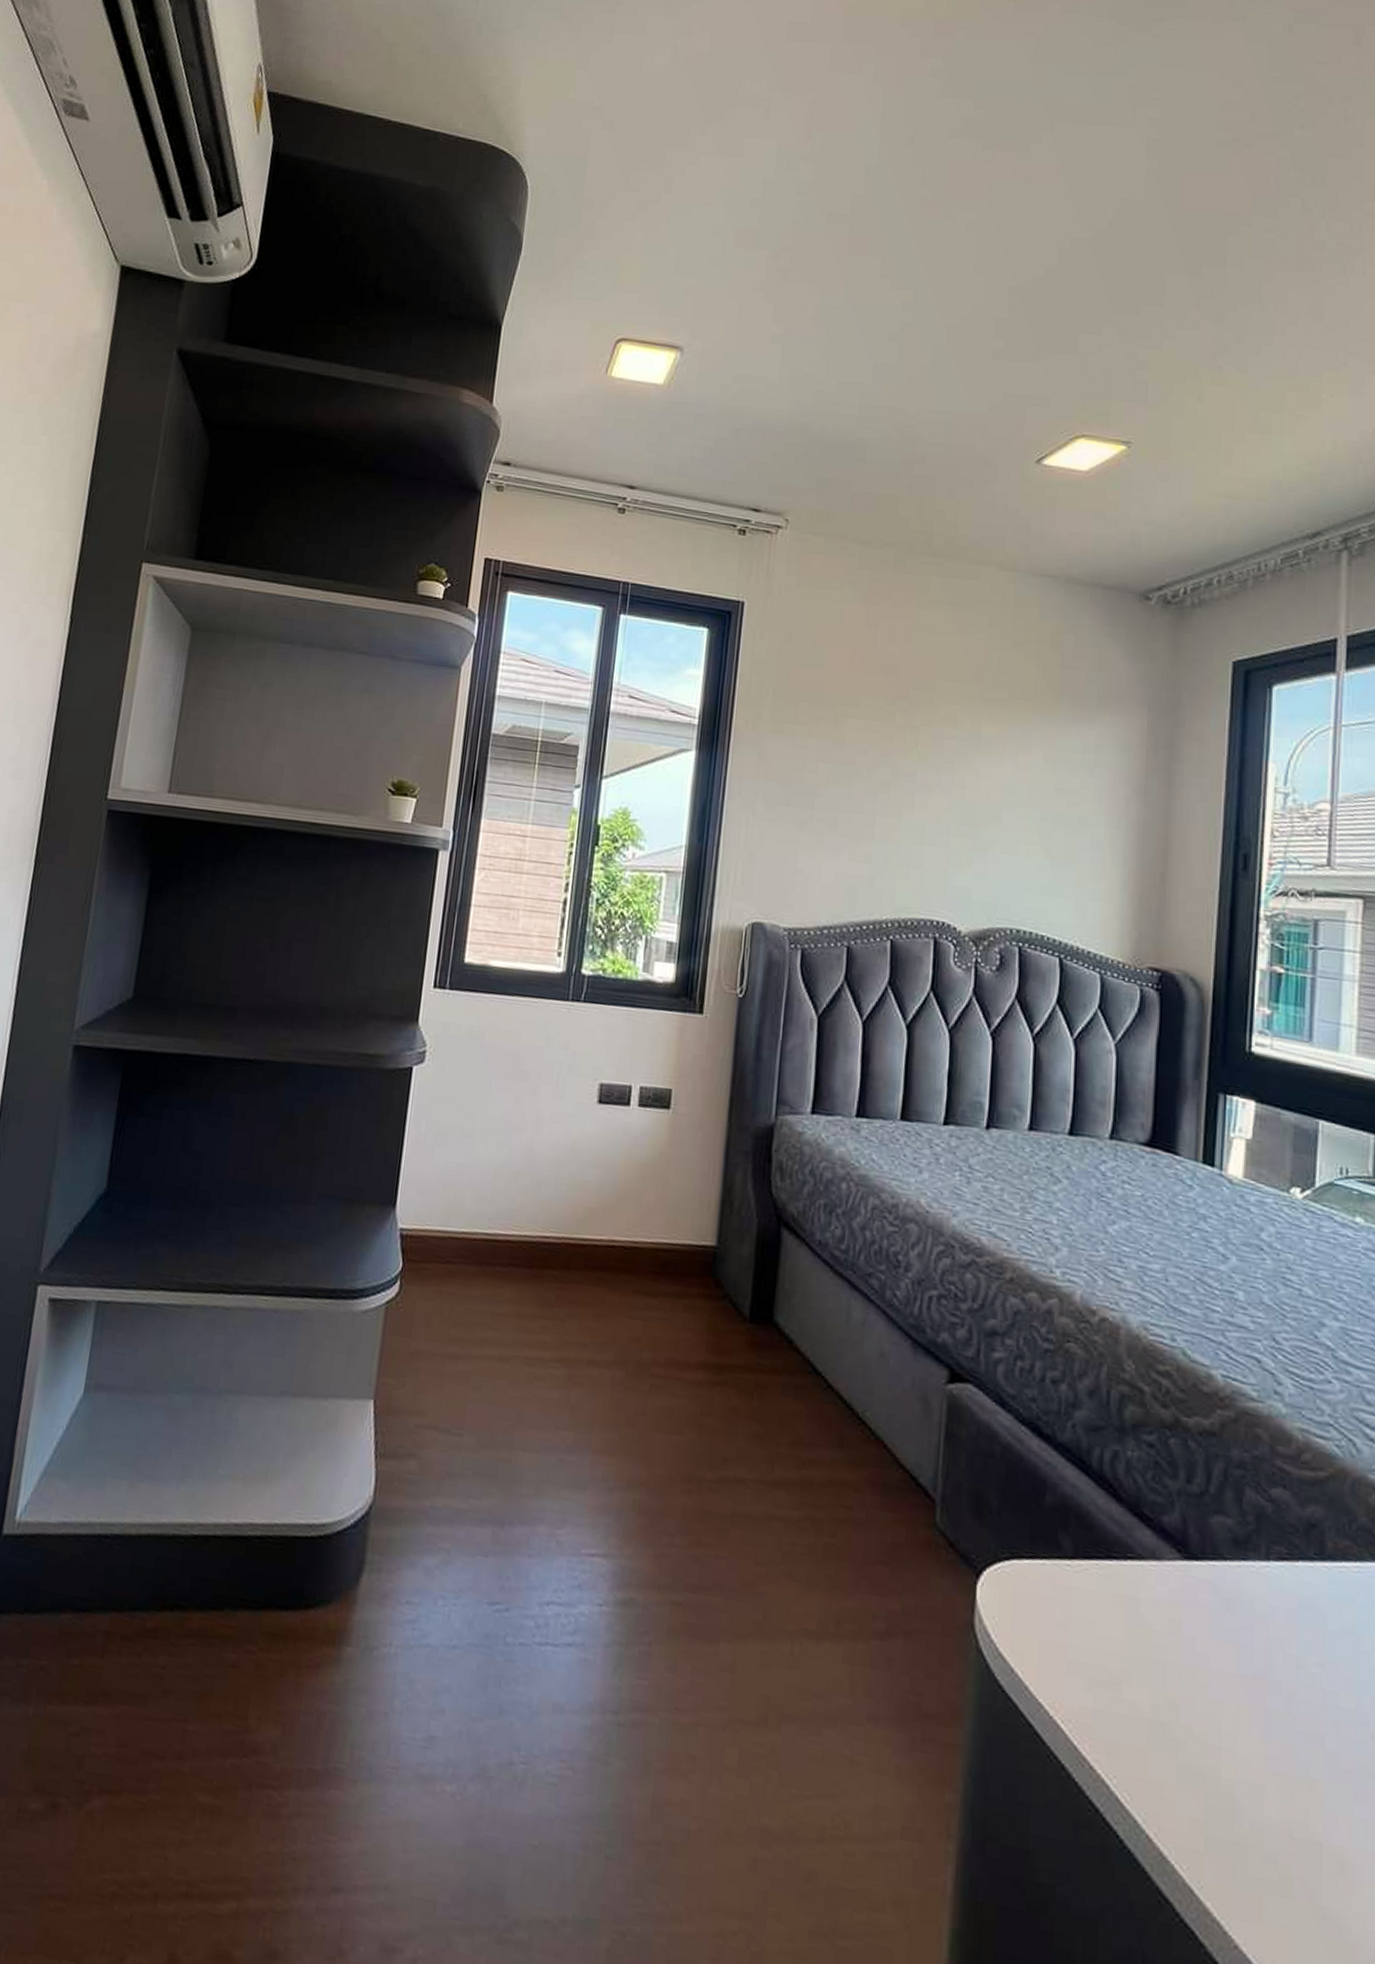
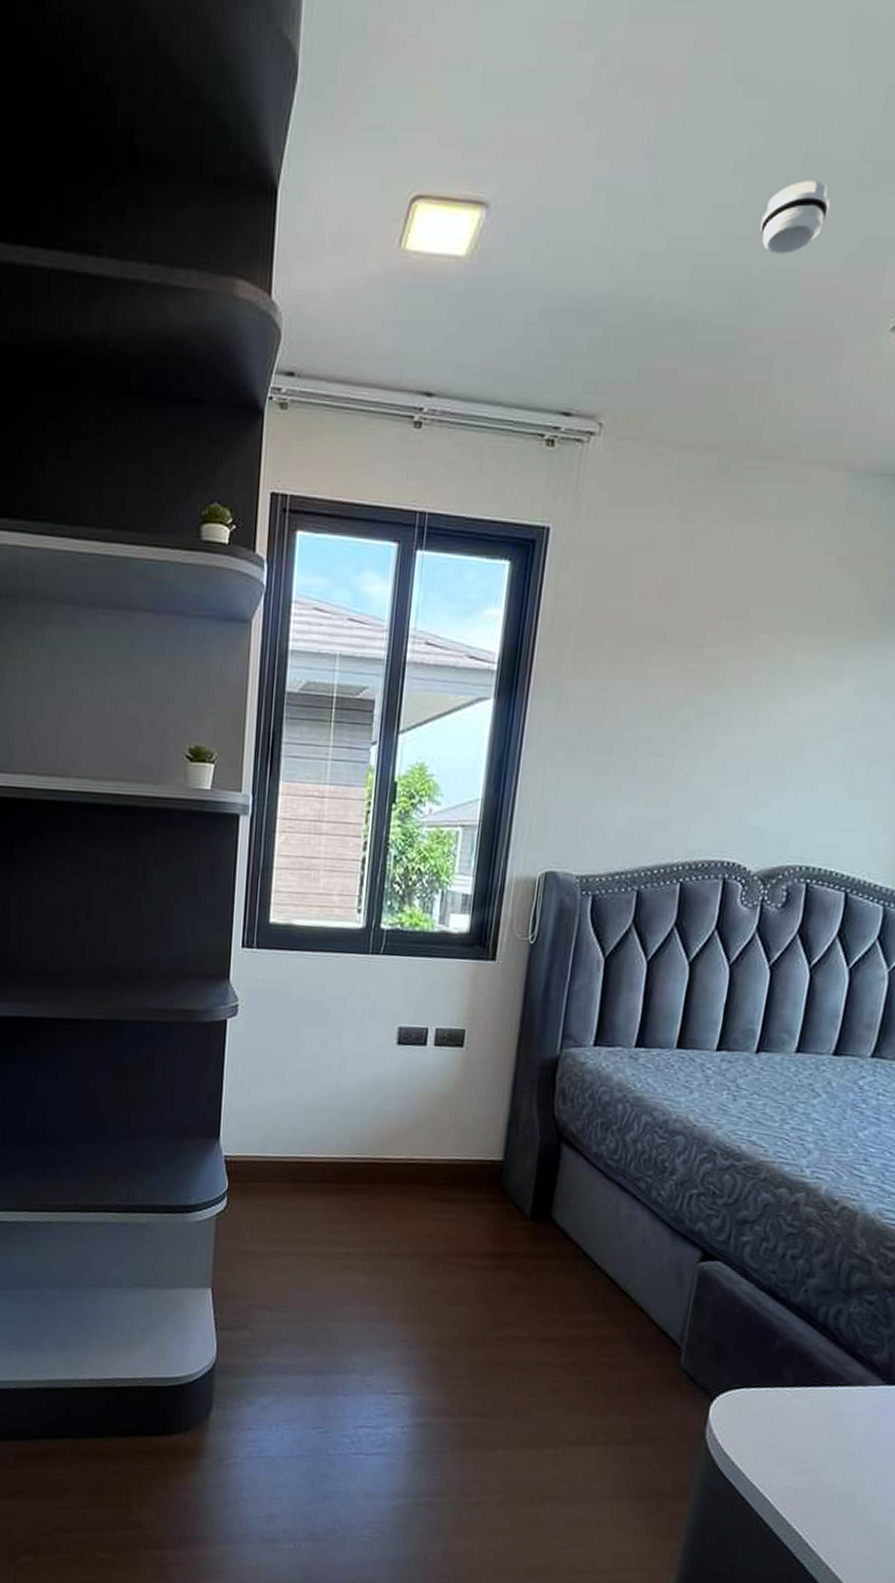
smoke detector: none [915,349,971,401] -> present [760,180,830,254]

